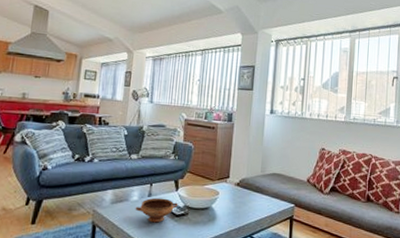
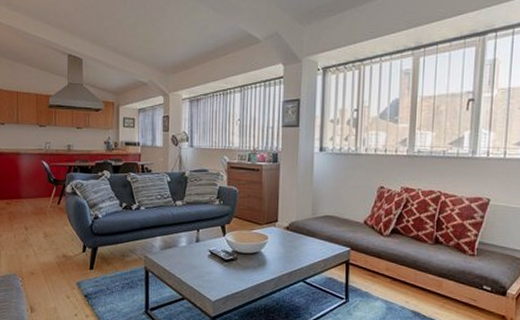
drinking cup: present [135,197,178,223] -> none [184,243,226,268]

